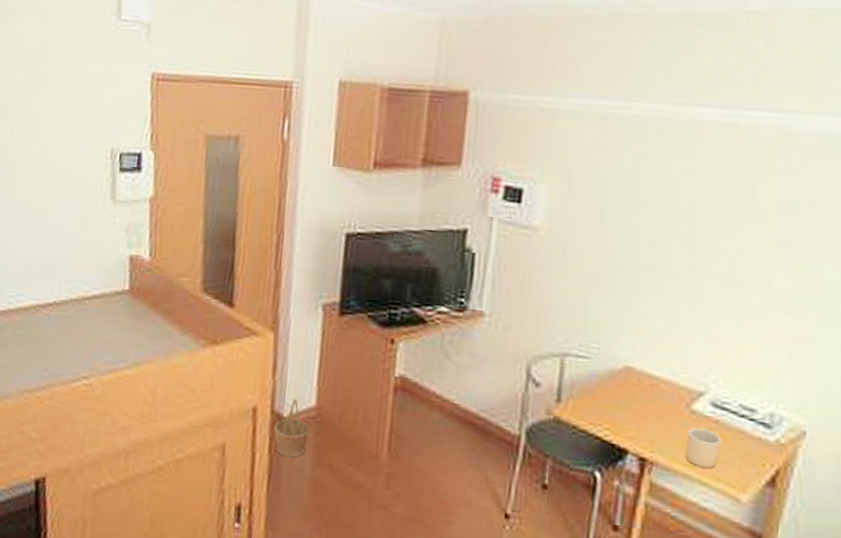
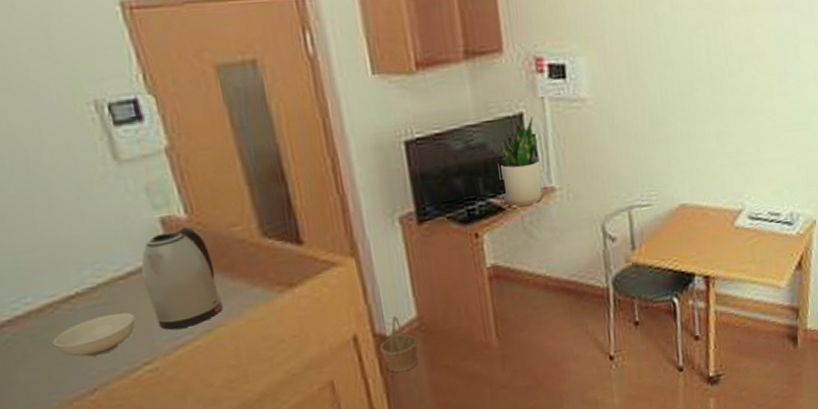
bowl: none [26,326,88,359] -> present [52,312,136,357]
kettle: none [102,268,158,356] -> present [141,227,223,330]
planter: none [427,234,480,325] -> present [497,116,543,207]
mug: present [685,426,723,469] -> none [735,238,761,271]

